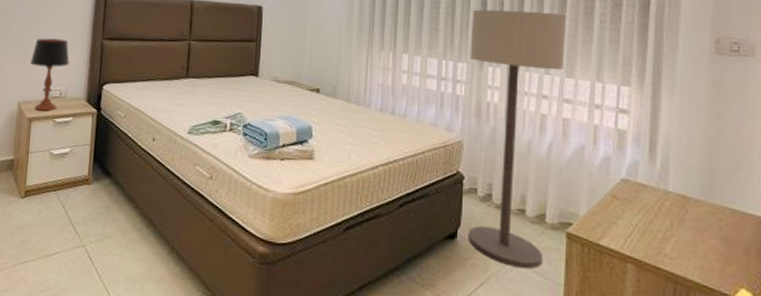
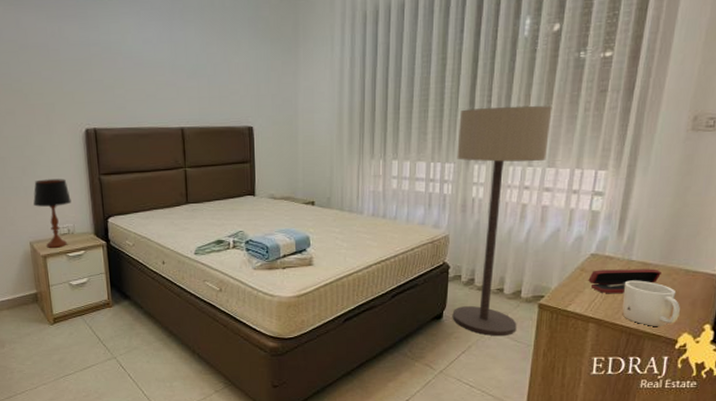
jewelry box: none [621,198,704,231] -> present [588,268,661,294]
mug: none [662,215,734,279] -> present [621,280,681,327]

